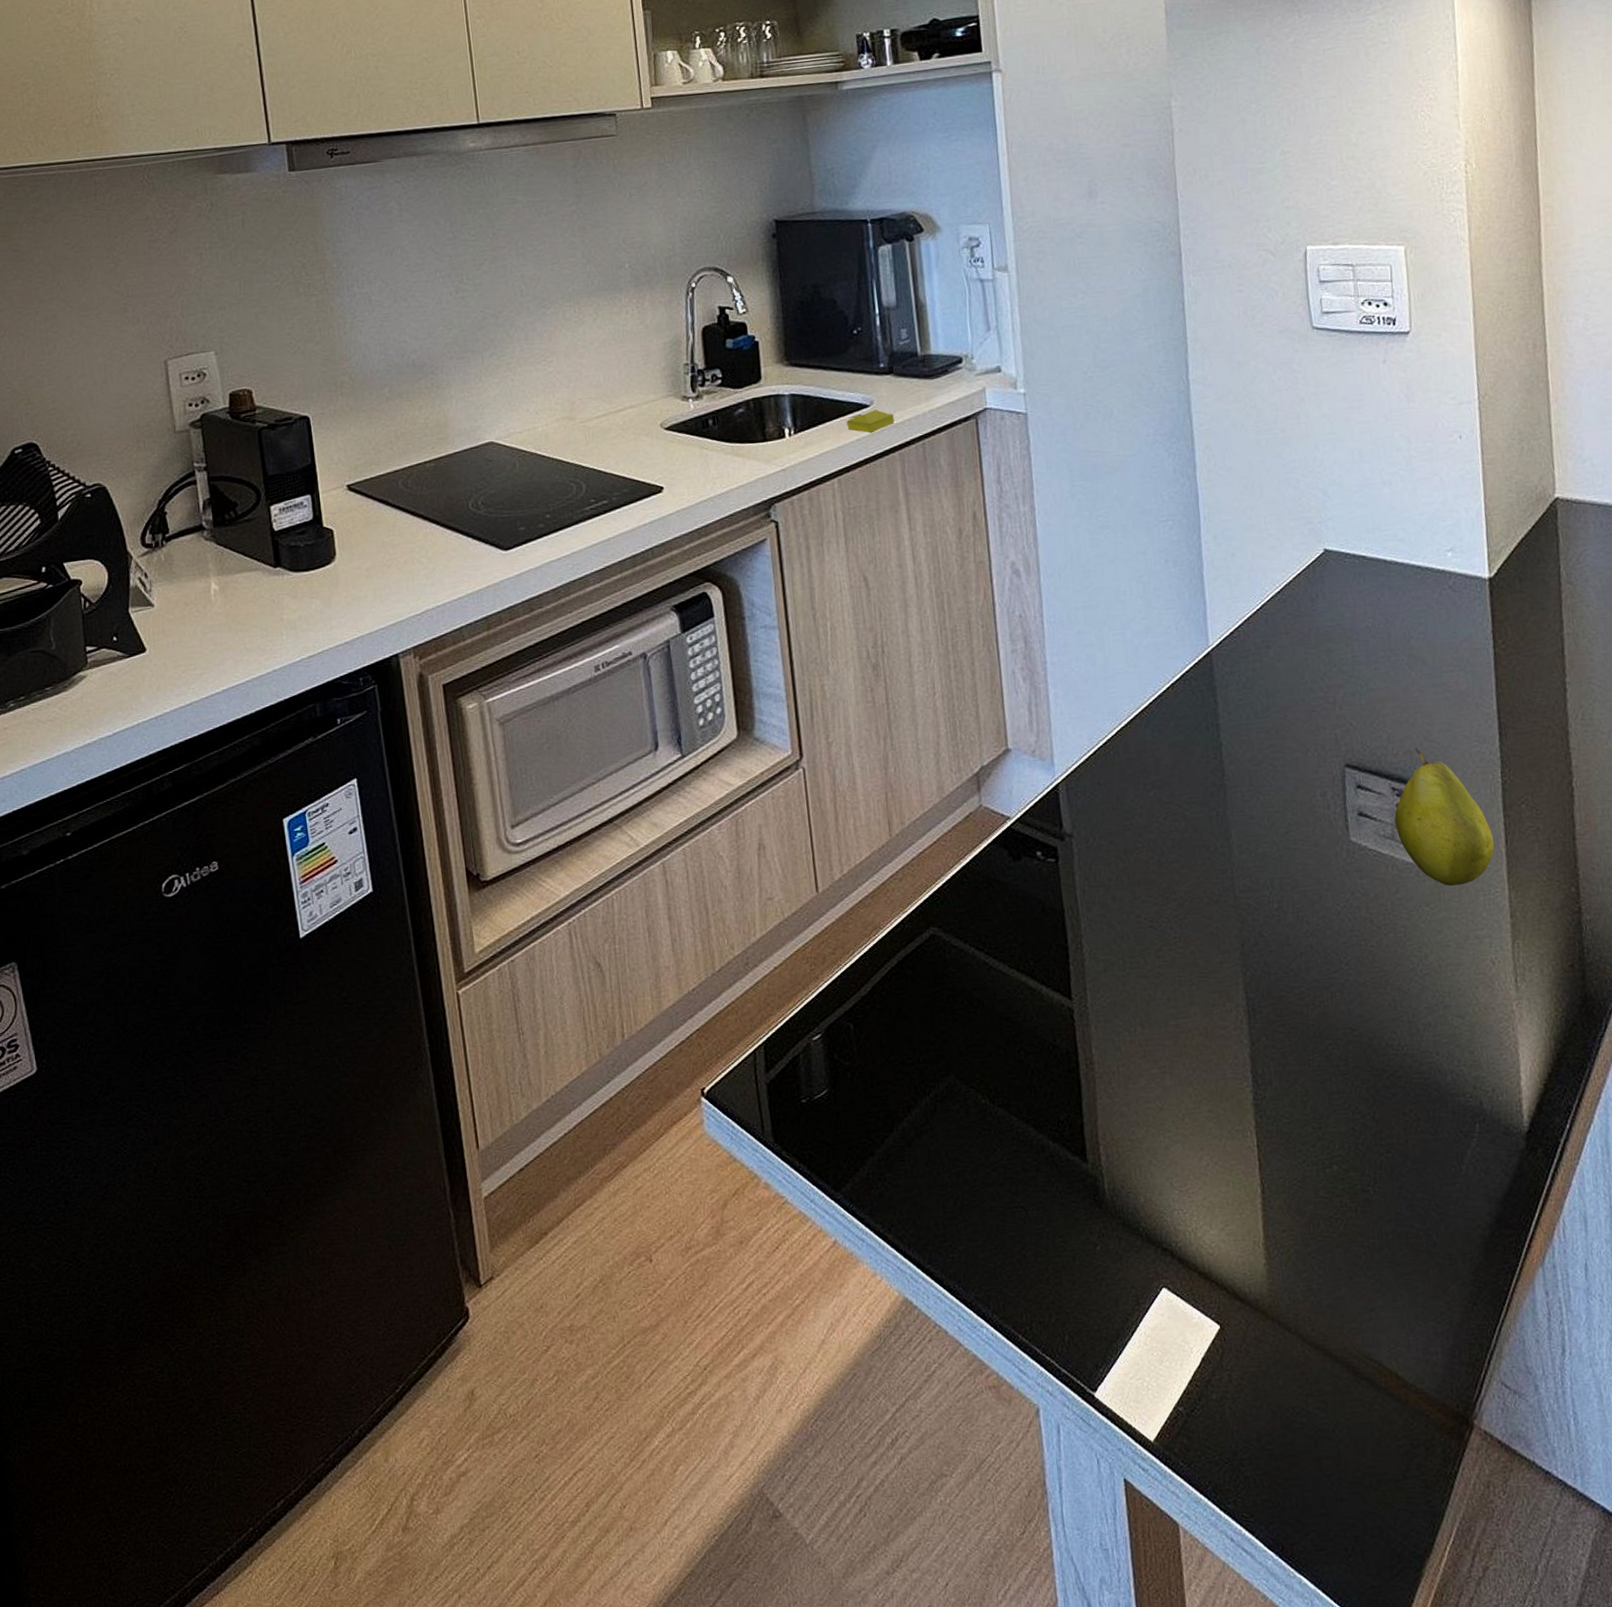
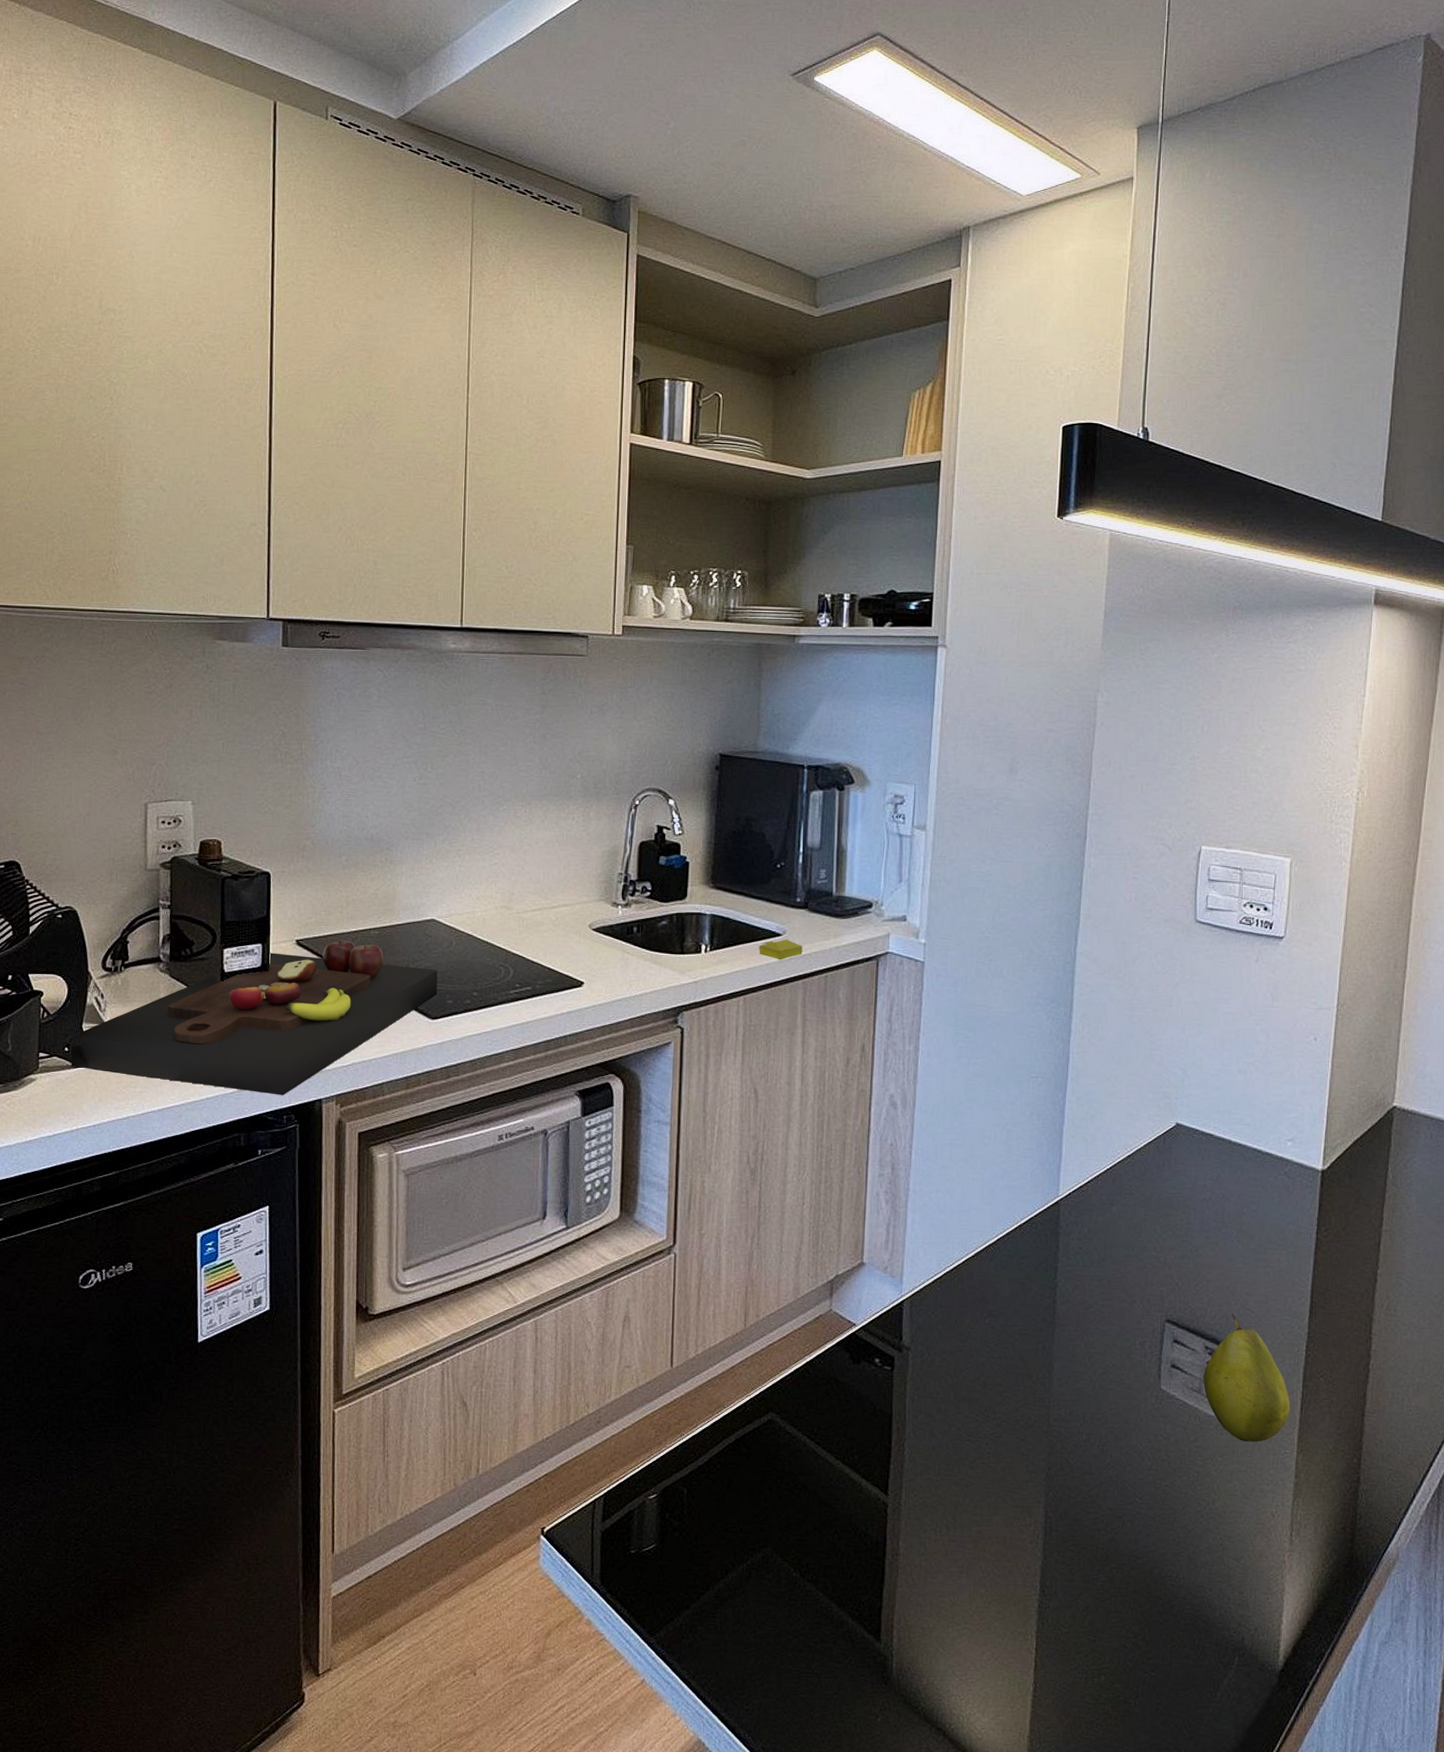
cutting board: none [120,478,507,658] -> present [71,939,438,1095]

